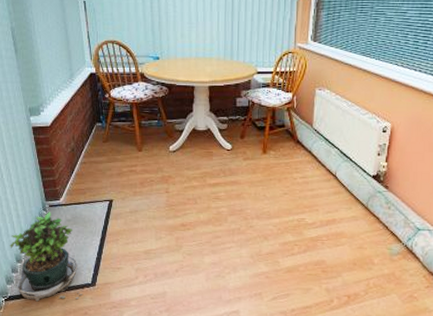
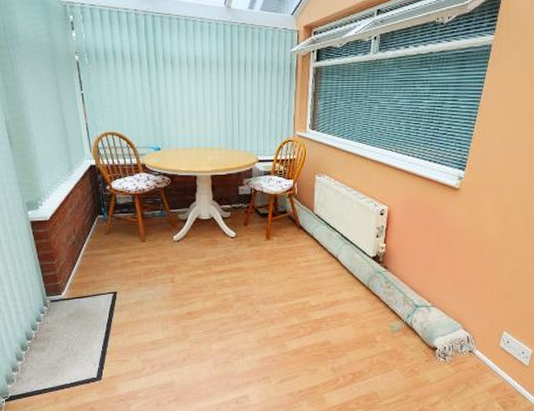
potted plant: present [10,212,82,302] -> none [9,307,88,400]

